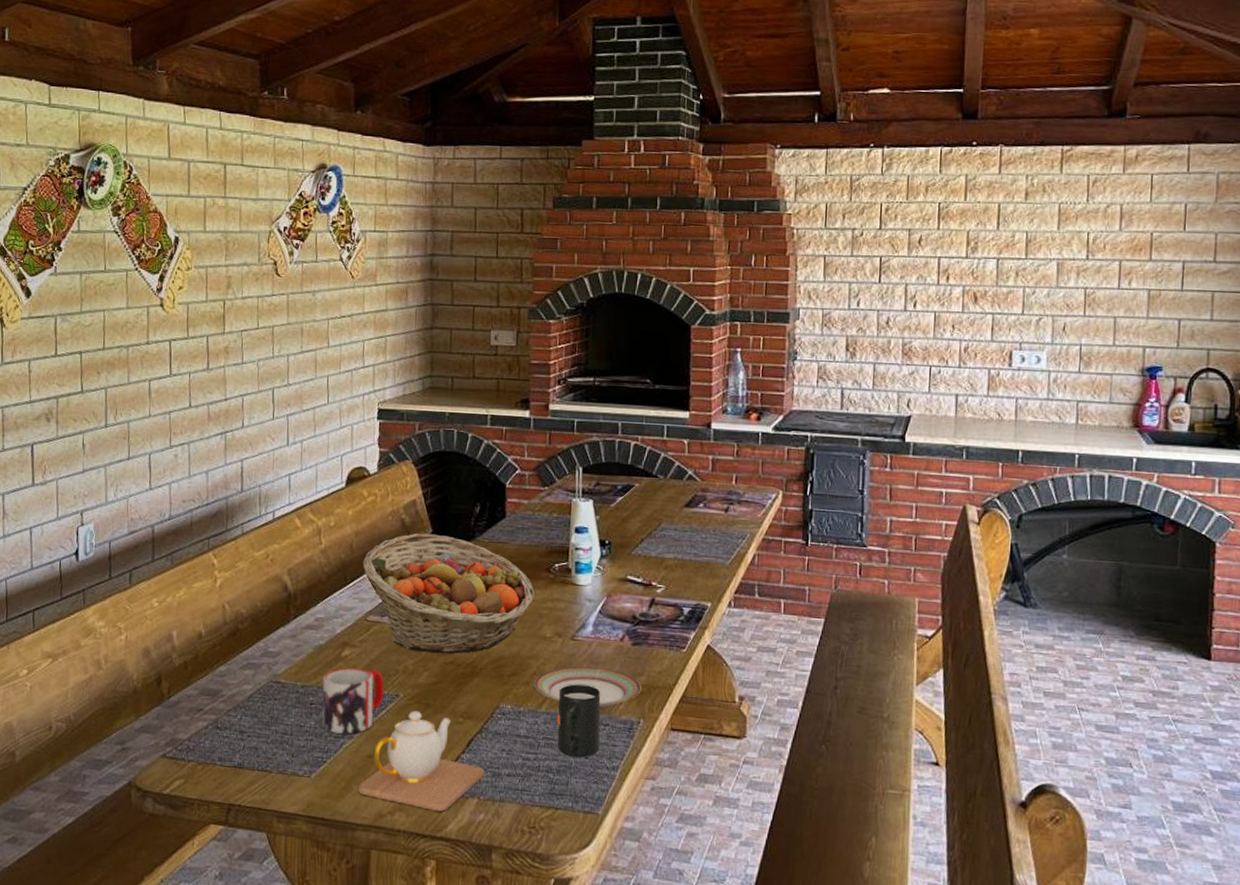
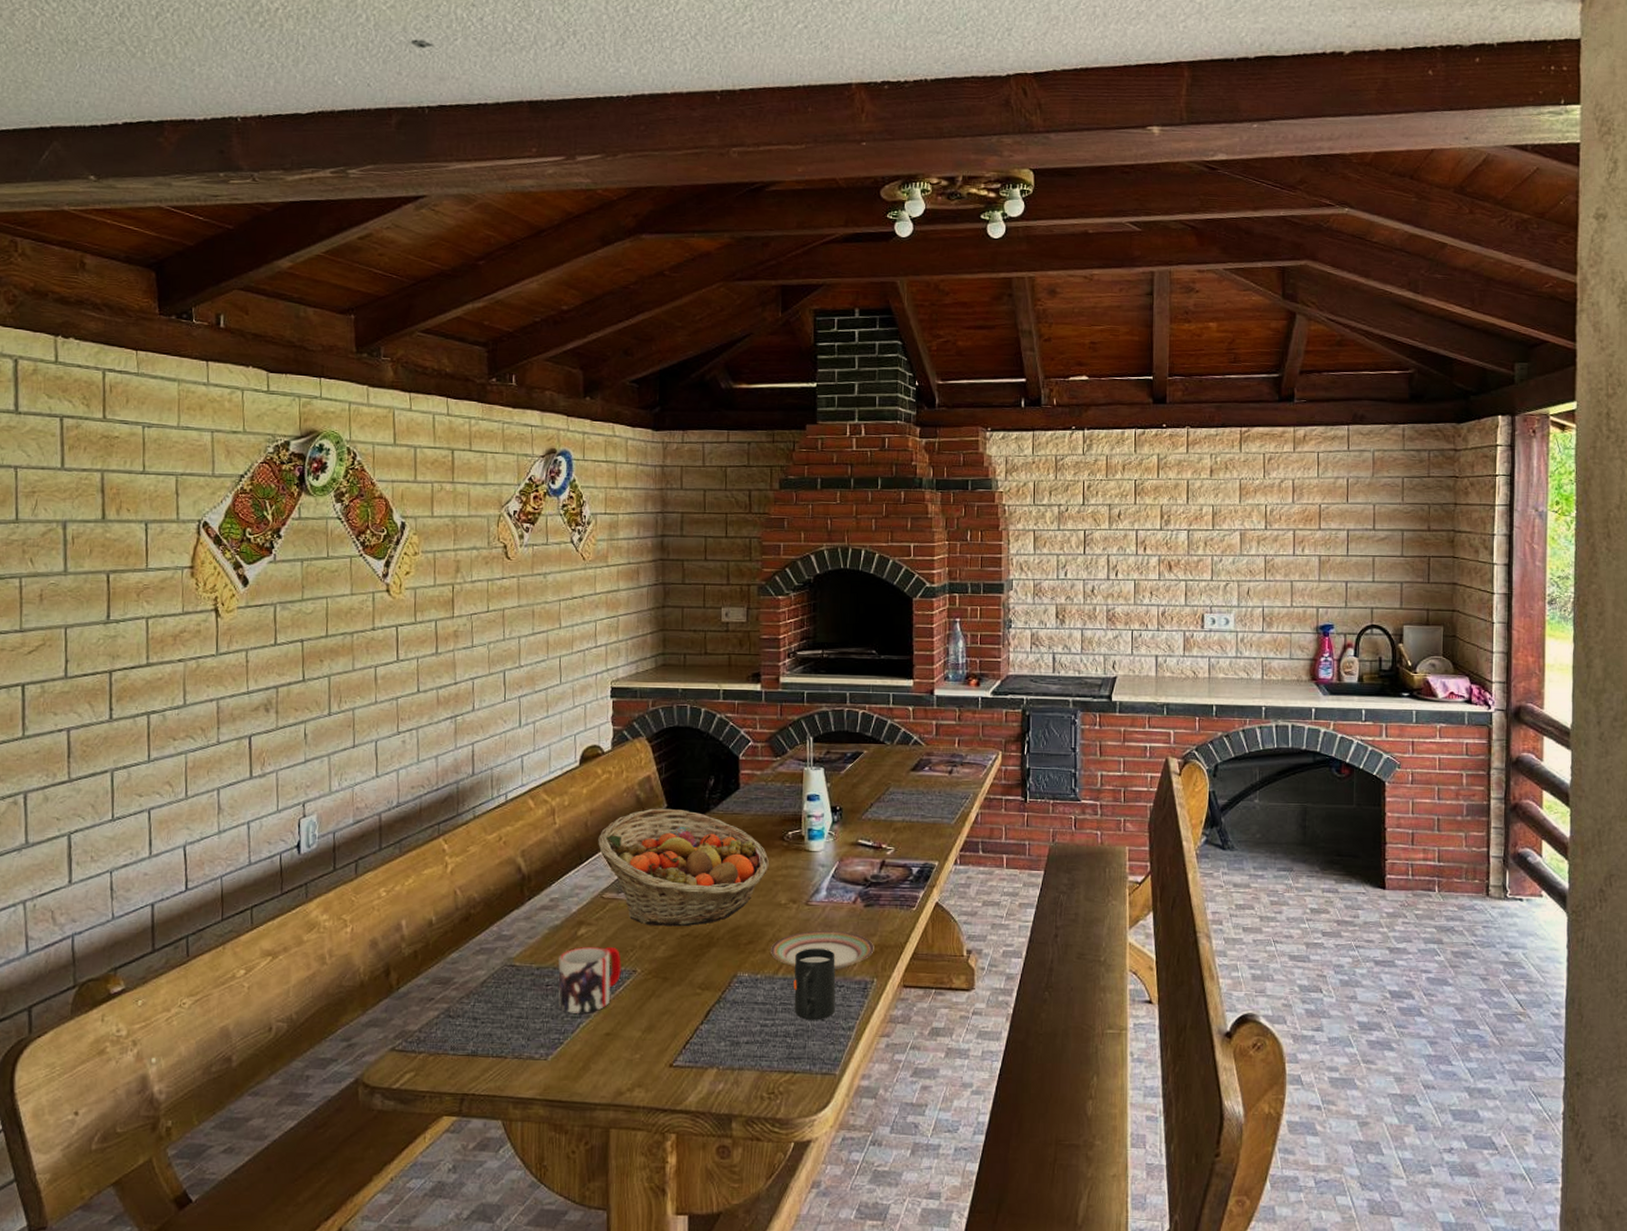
teapot: present [358,710,485,812] -> none [597,985,724,1084]

